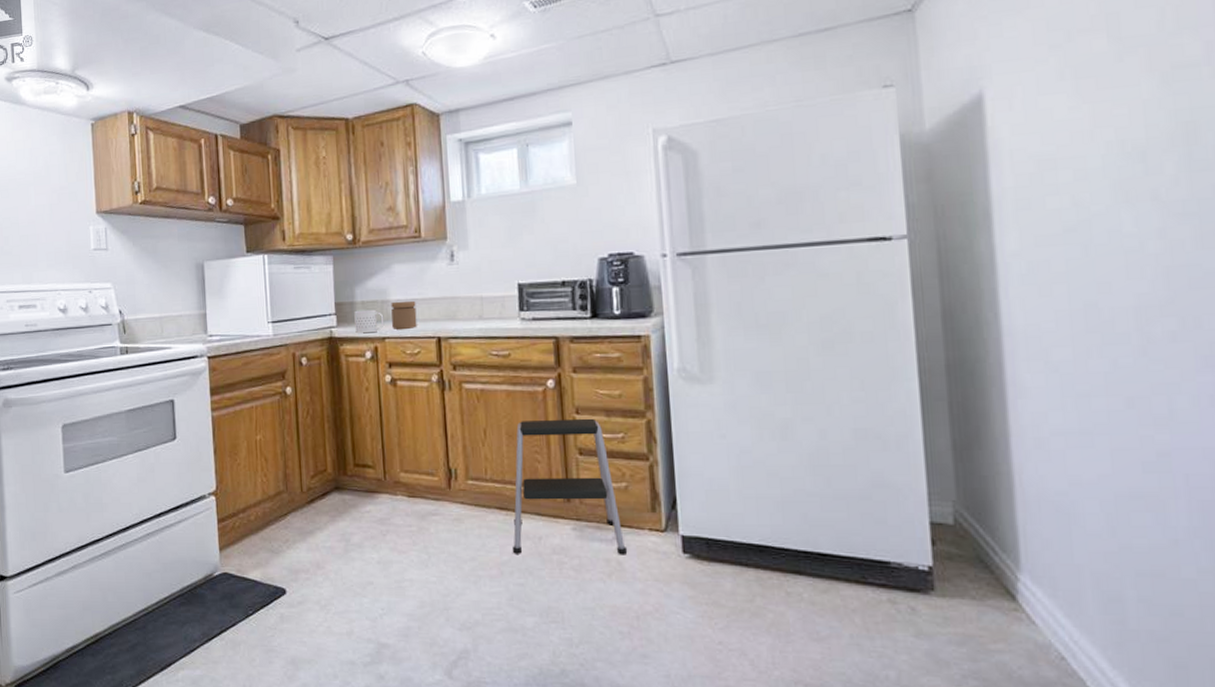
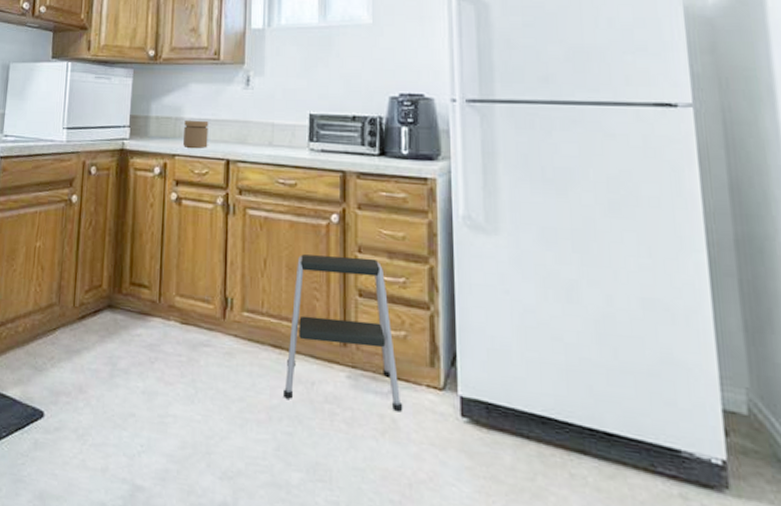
mug: present [354,309,385,334] -> none [147,125,176,149]

